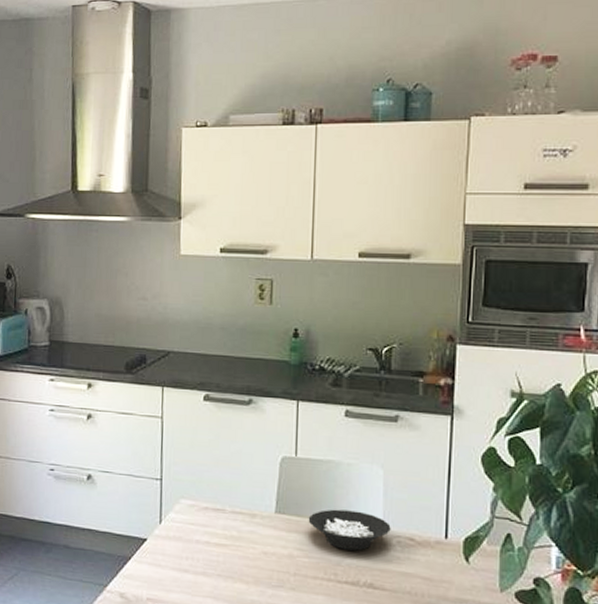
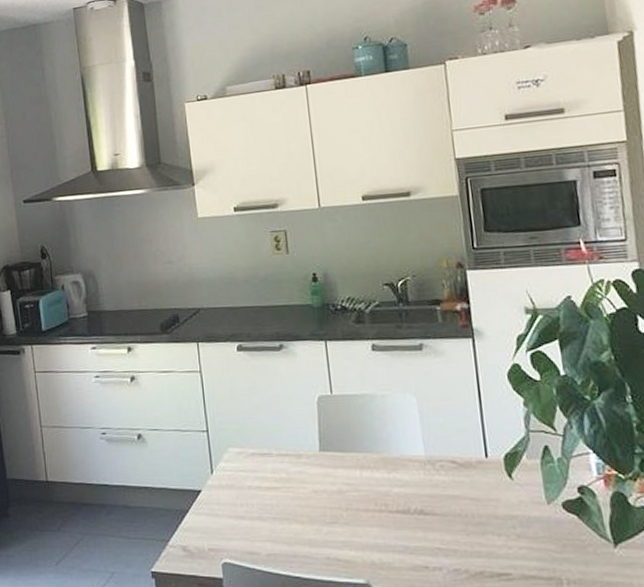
cereal bowl: present [308,509,391,551] -> none [351,440,432,479]

